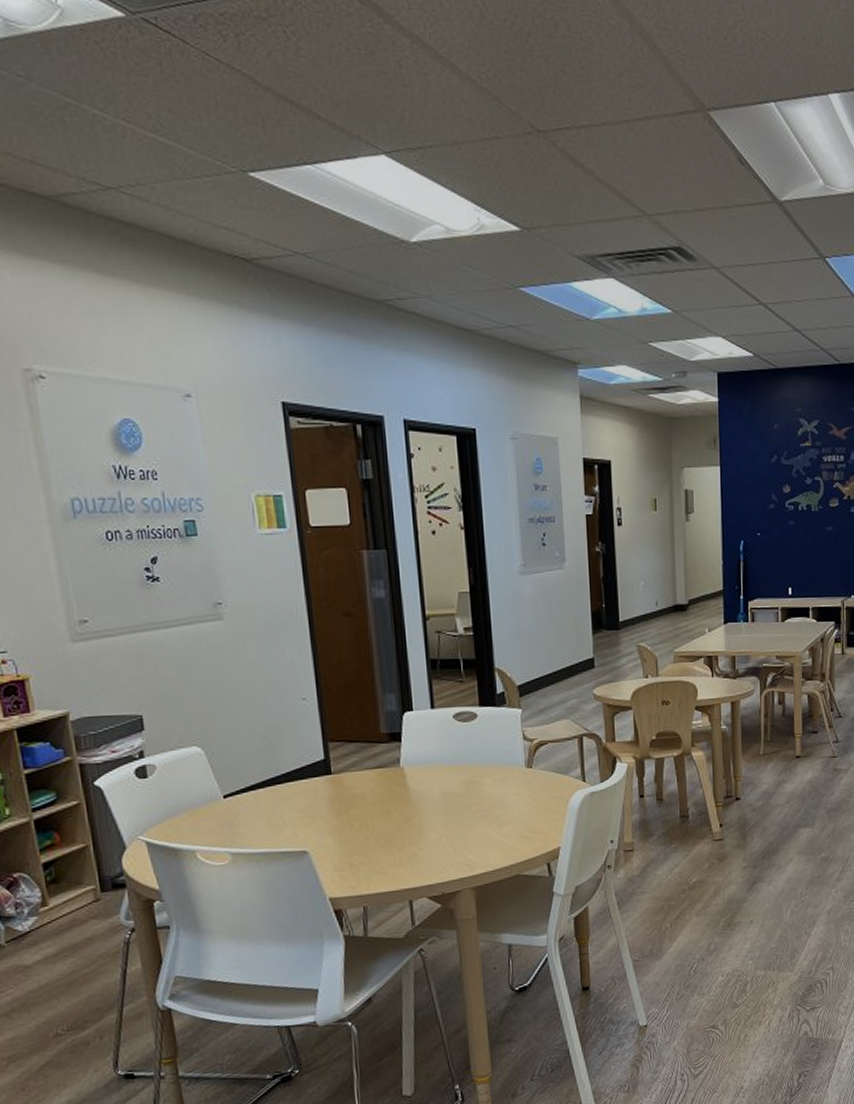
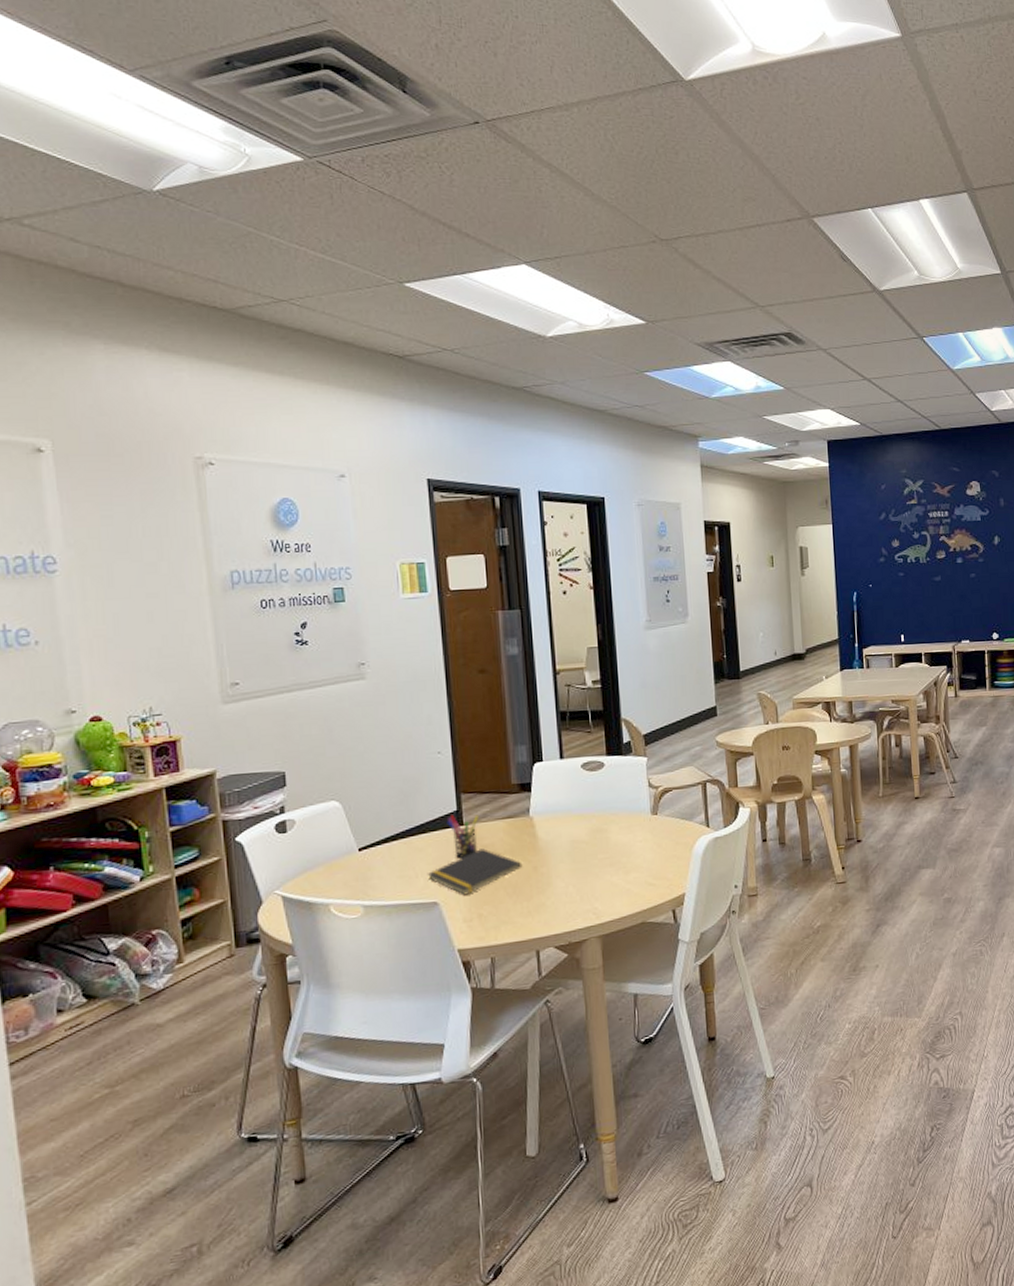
notepad: none [295,798,394,845] -> present [427,848,523,895]
pen holder: none [314,762,348,808] -> present [446,814,480,858]

